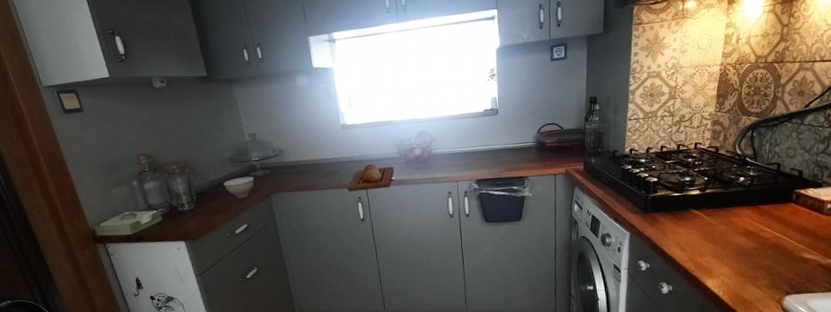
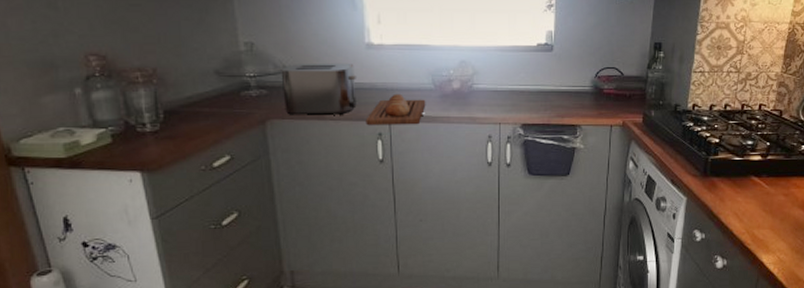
bowl: present [223,176,255,199] -> none [202,96,247,123]
toaster: none [278,142,339,189] -> present [281,62,357,115]

